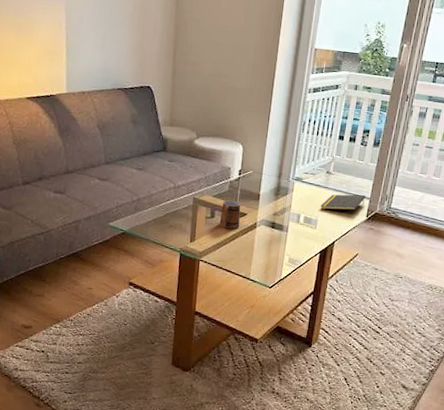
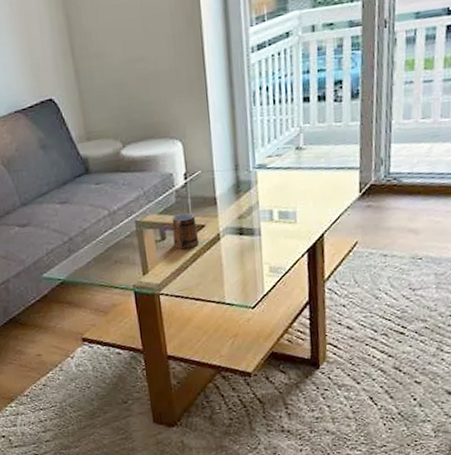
notepad: present [320,194,366,211] -> none [296,165,354,197]

